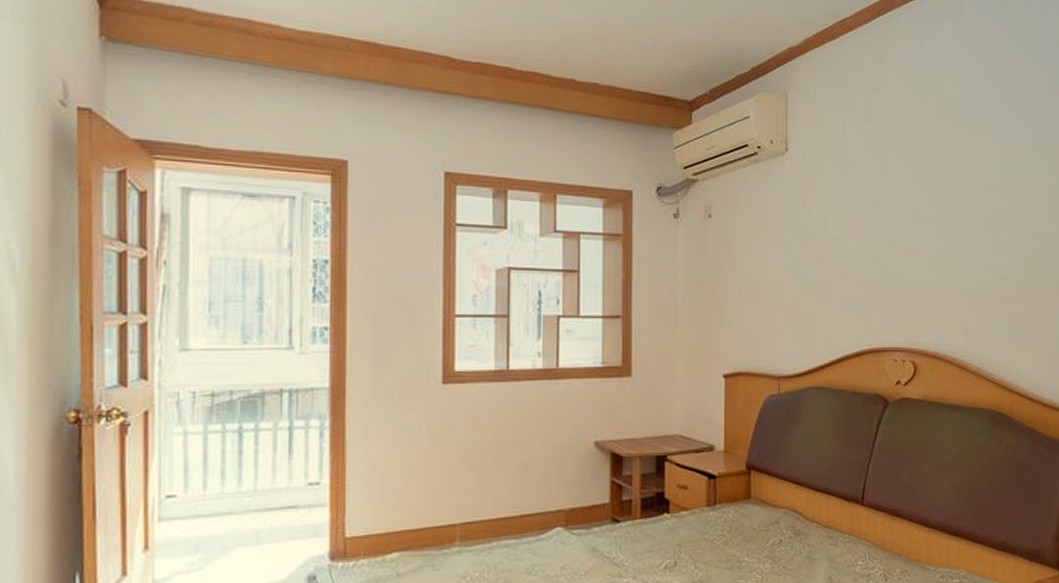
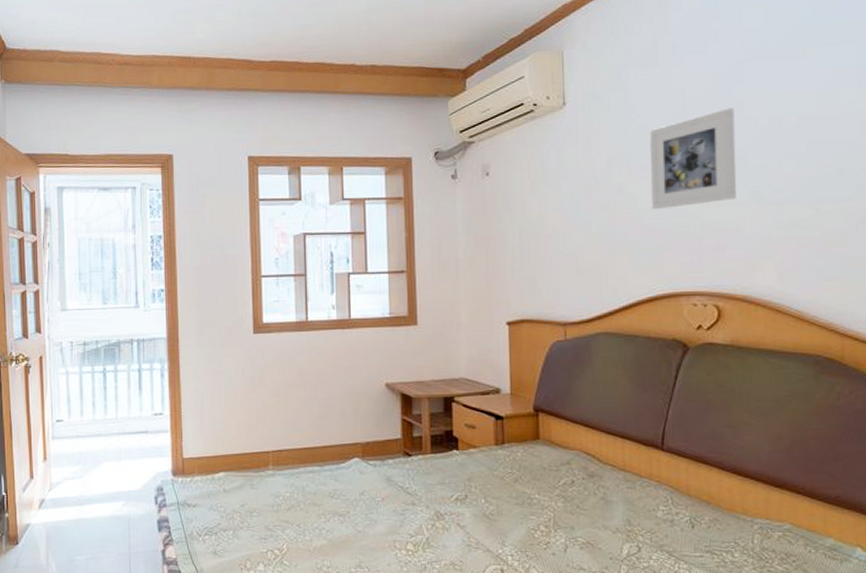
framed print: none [861,170,934,265] -> present [649,108,737,210]

